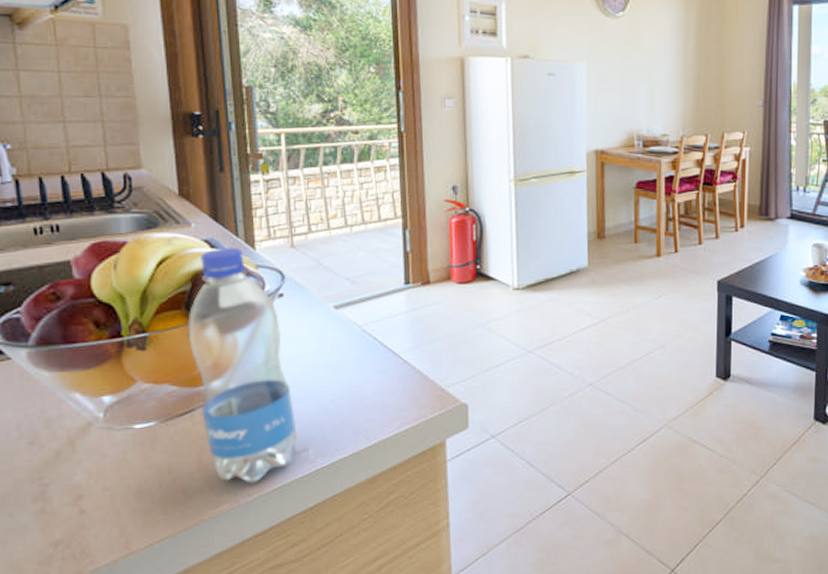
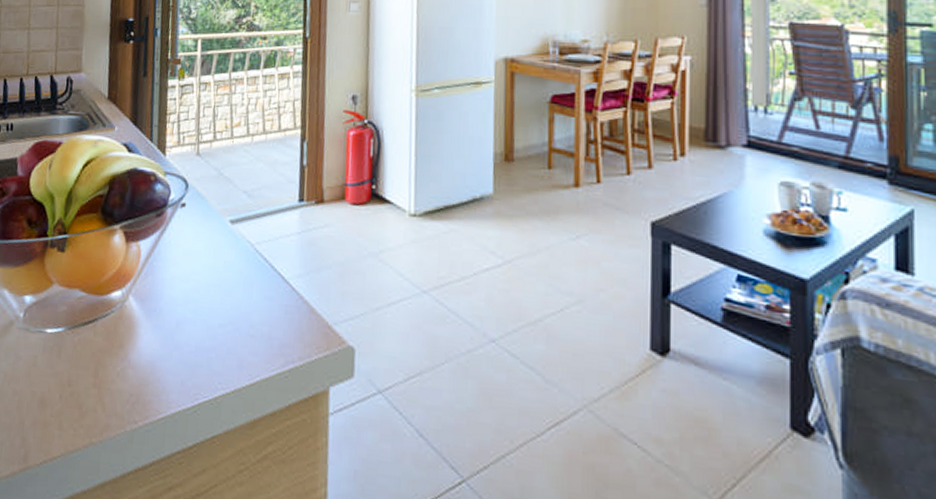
bottle: present [187,247,297,484] -> none [99,152,185,410]

